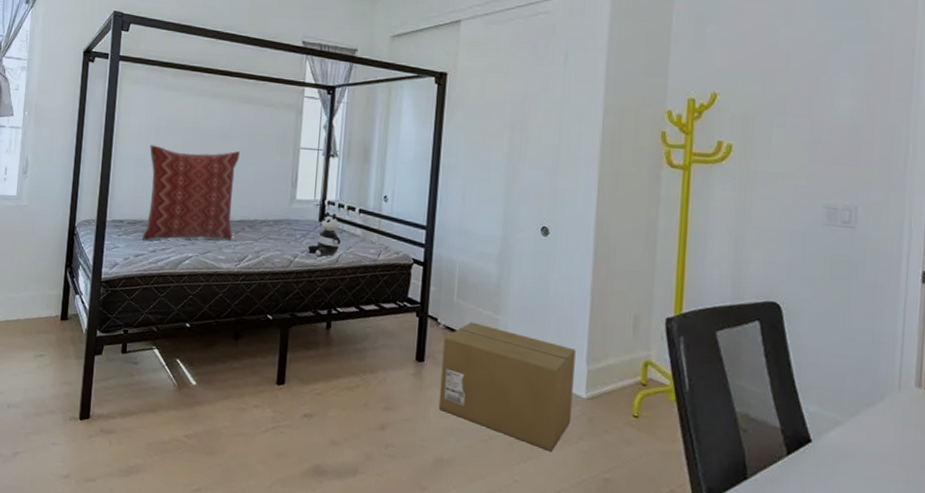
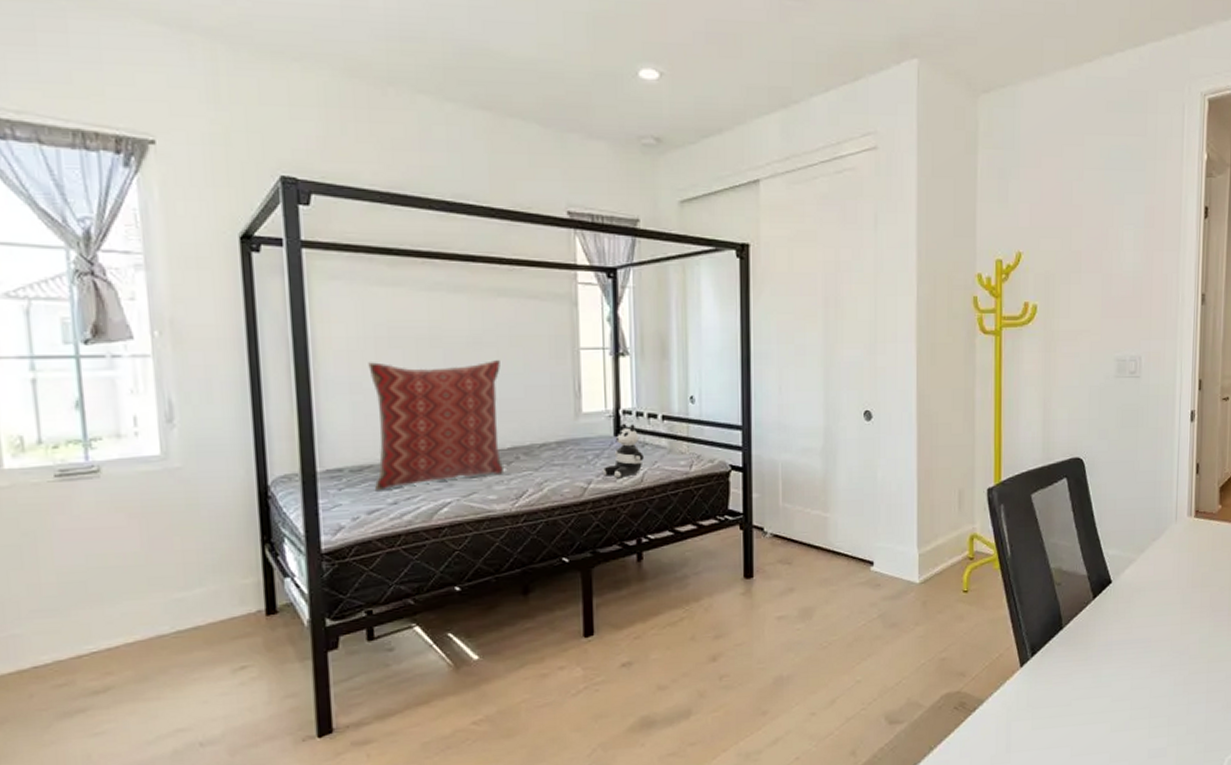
box: present [438,322,576,452] -> none [772,525,906,644]

